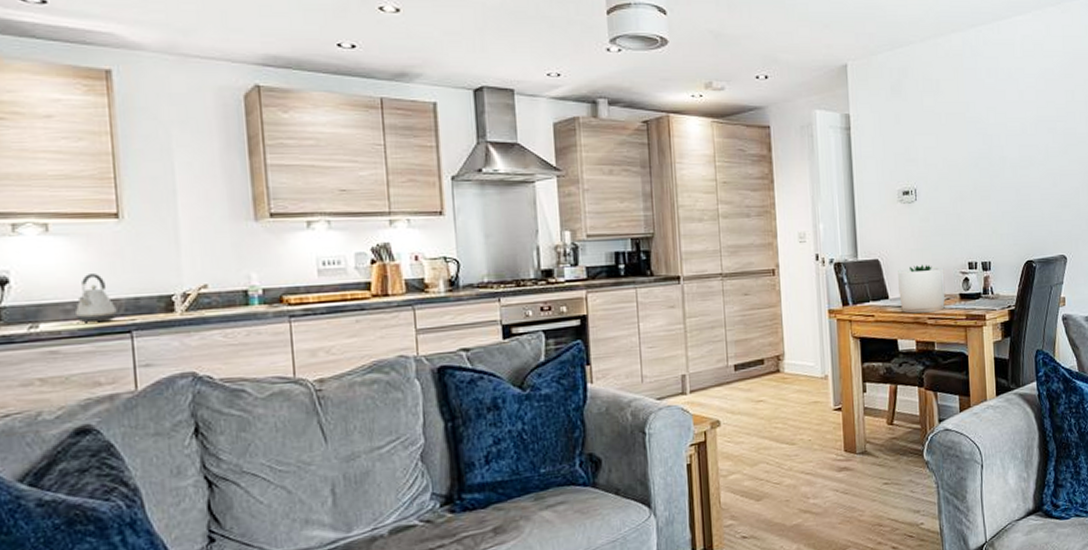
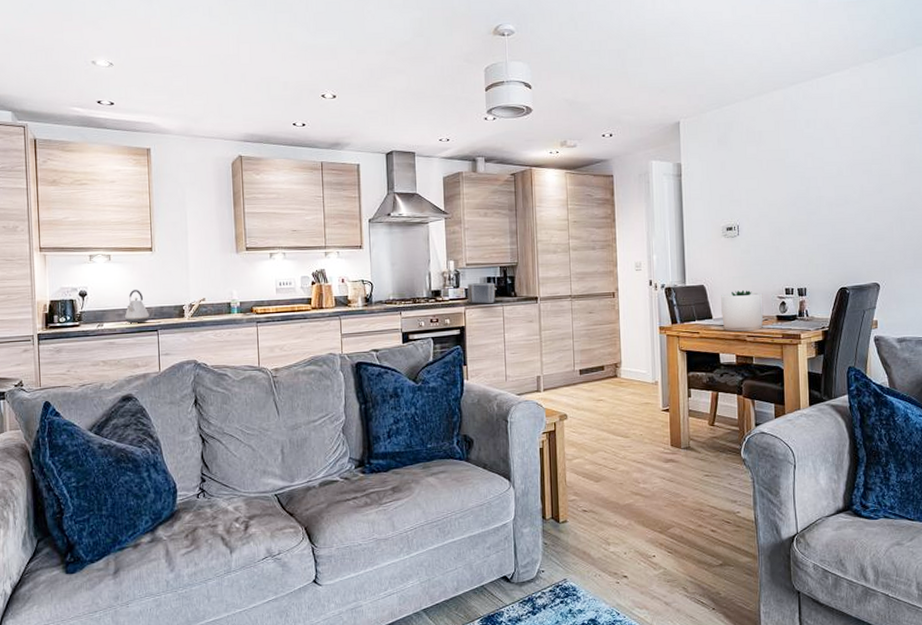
toaster: none [589,258,629,287] -> present [467,282,497,305]

